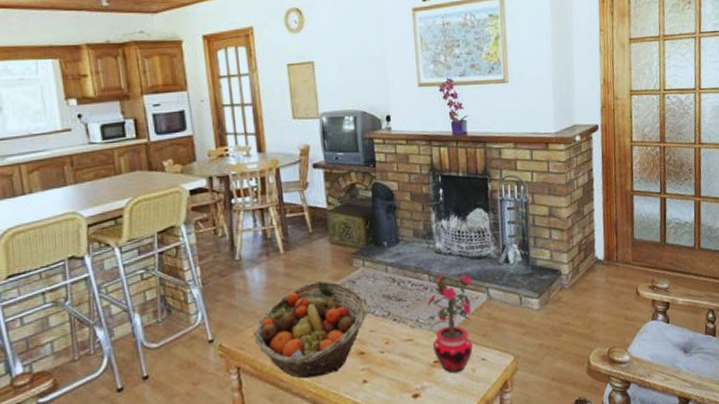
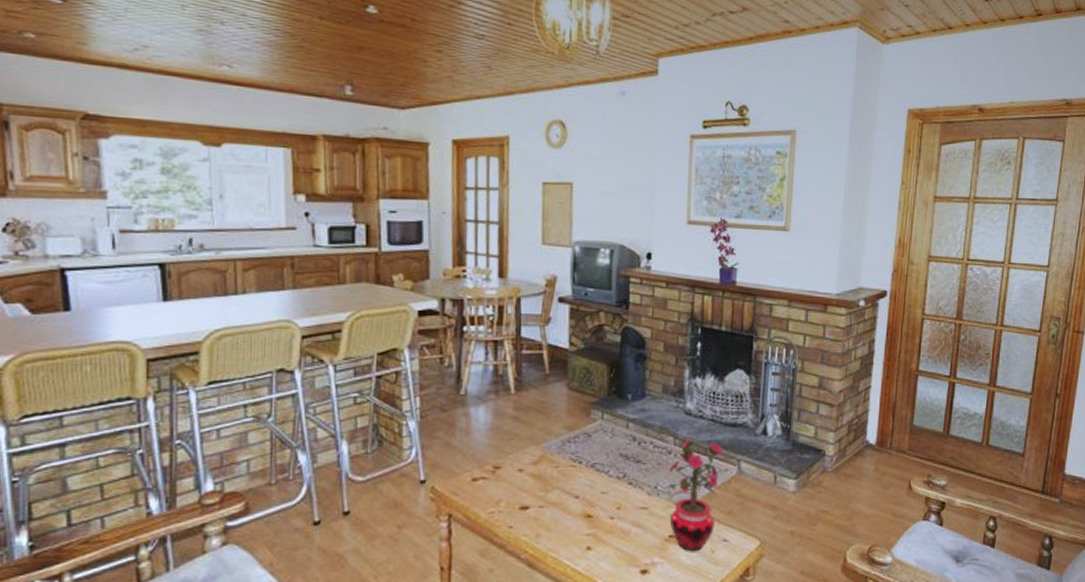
fruit basket: present [254,280,369,378] -> none [471,429,603,537]

